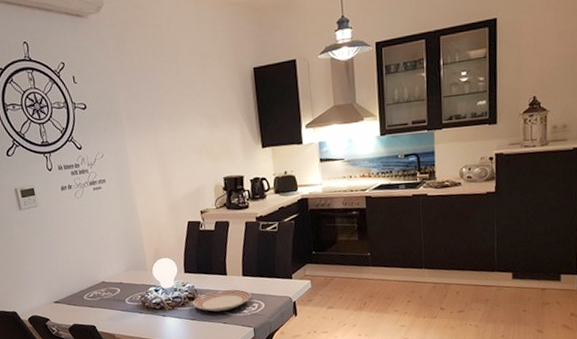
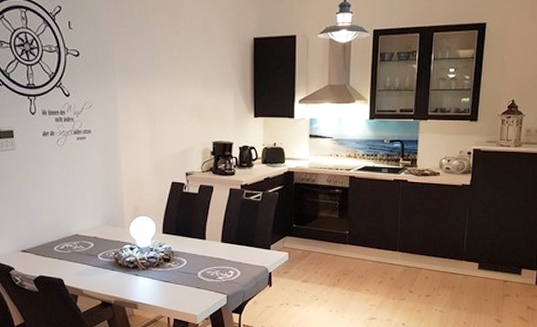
dinner plate: present [193,289,251,312] -> none [168,254,228,275]

